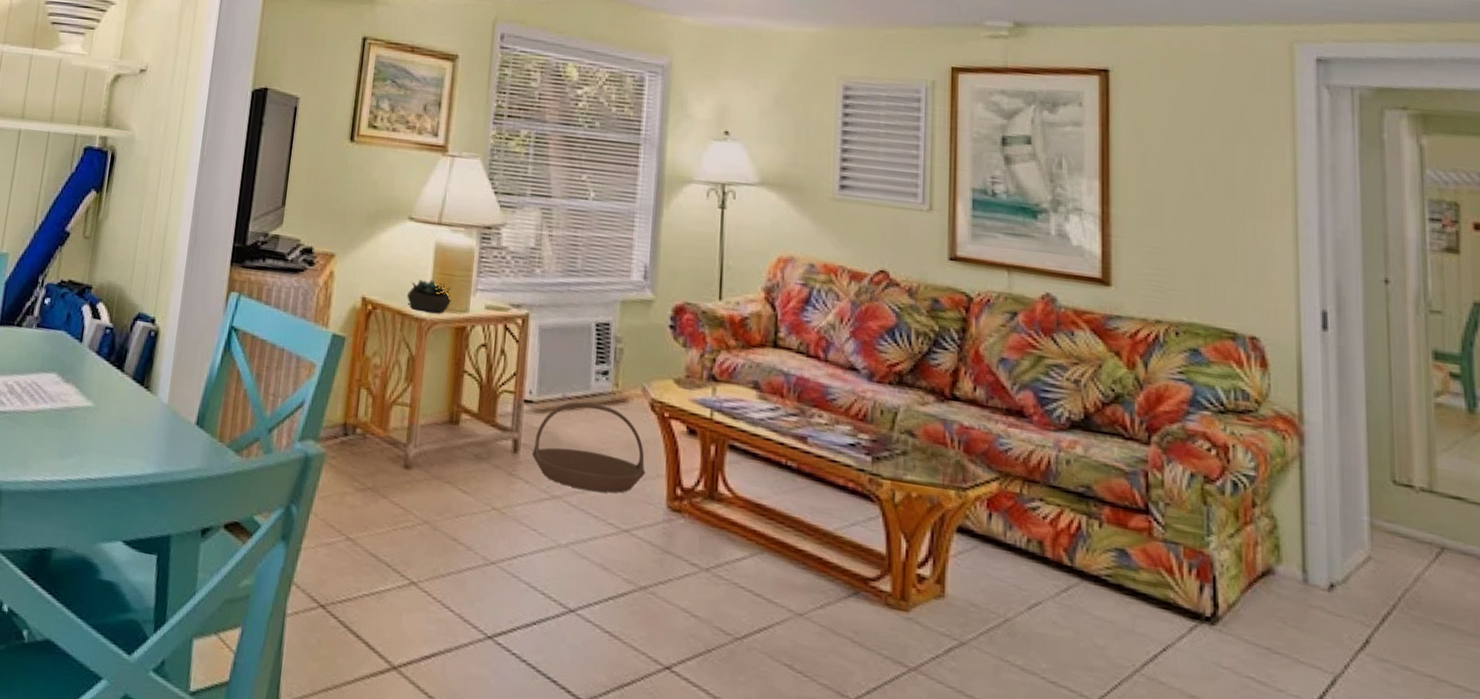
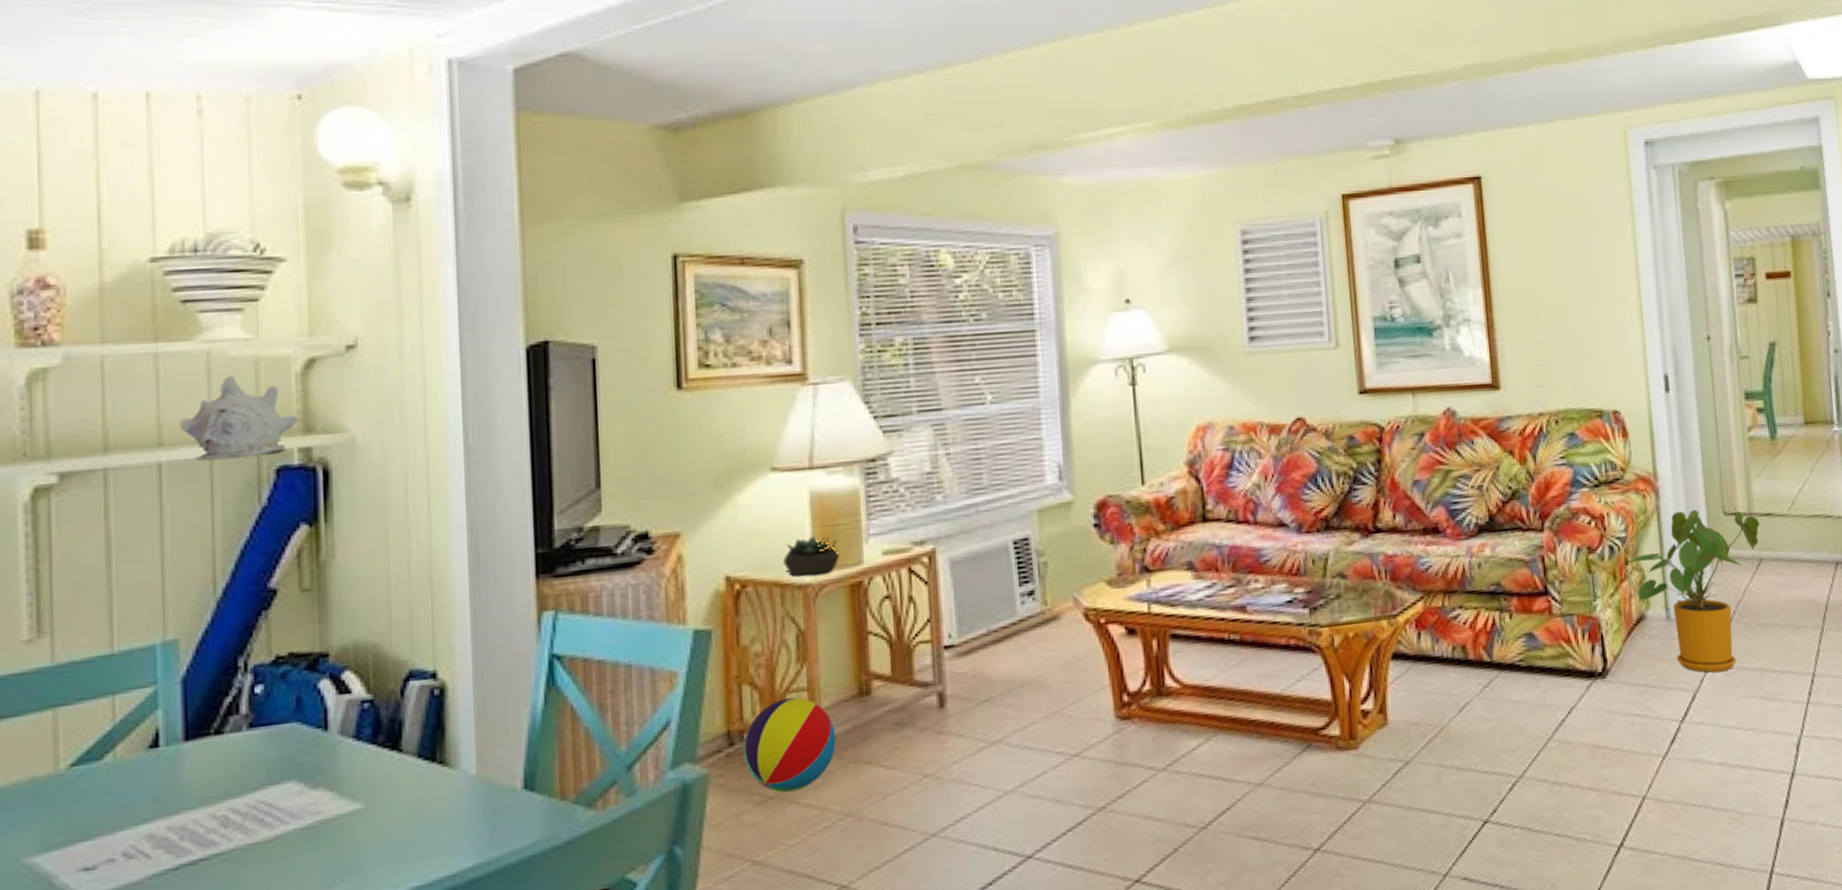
seashell: none [35,78,103,138] -> present [180,376,298,462]
beach ball: none [353,408,427,489] -> present [743,697,837,793]
basket: present [531,401,646,493] -> none [960,628,1088,727]
house plant: none [1255,465,1444,665] -> present [1627,509,1759,673]

